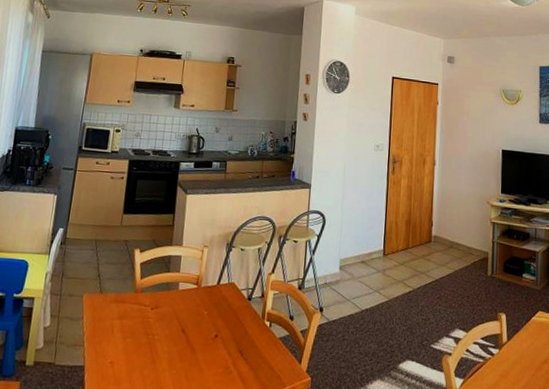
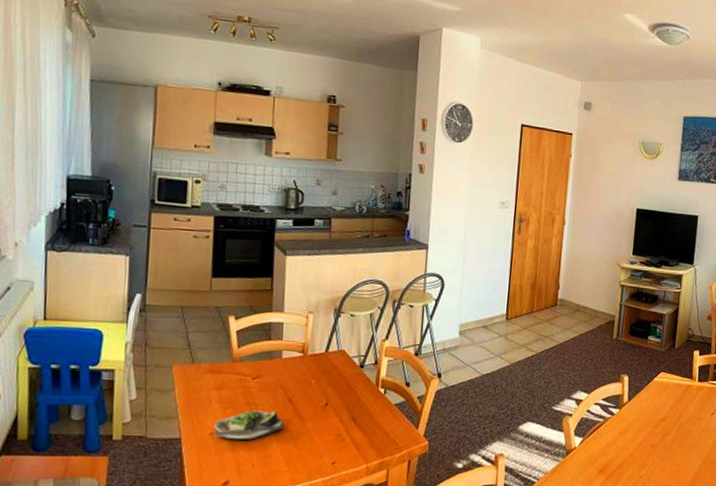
salad plate: none [113,340,177,370] -> present [213,410,284,440]

